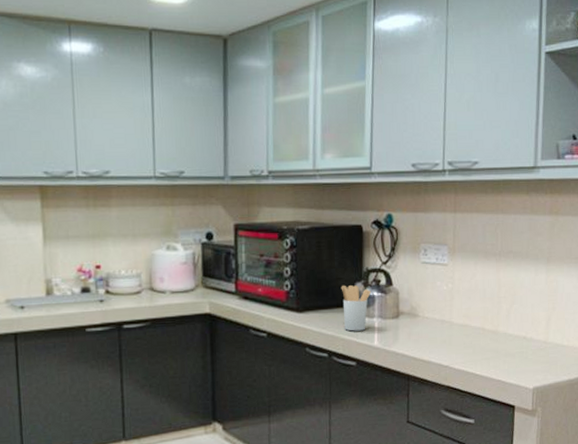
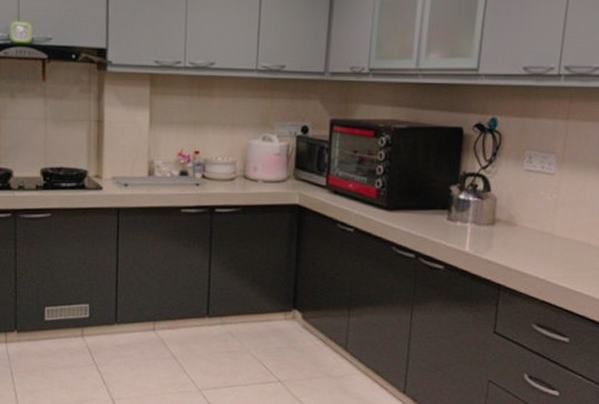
utensil holder: present [341,285,372,331] -> none [434,187,467,235]

